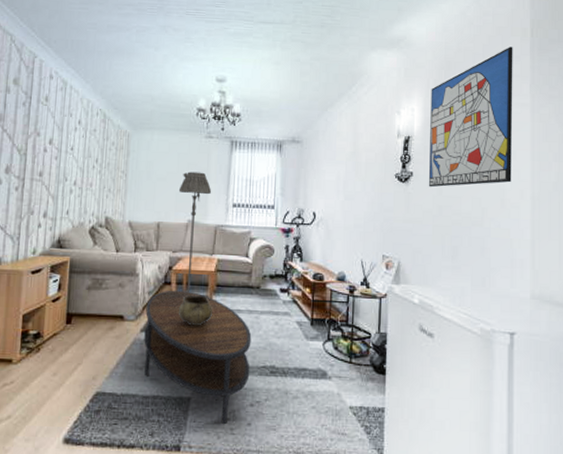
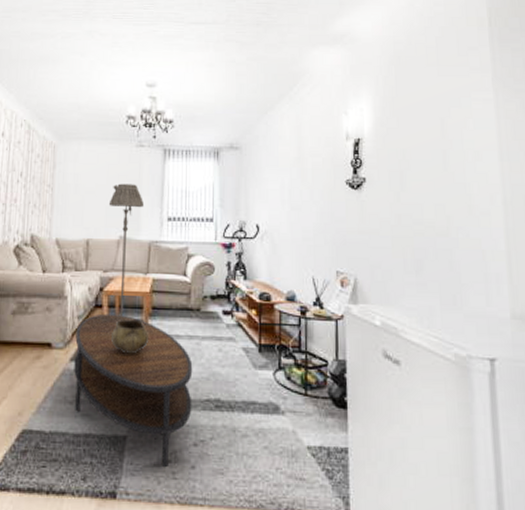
wall art: present [428,47,513,188] -> none [380,38,479,194]

